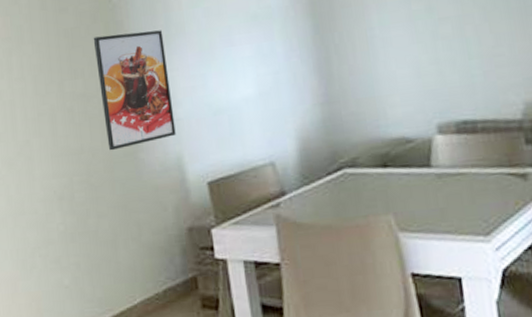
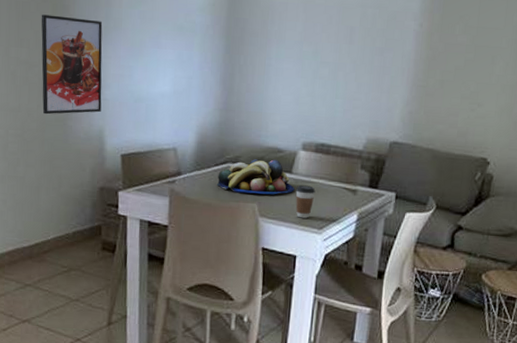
fruit bowl: none [333,153,440,205] -> present [216,159,295,195]
coffee cup: none [441,179,470,225] -> present [296,185,316,219]

